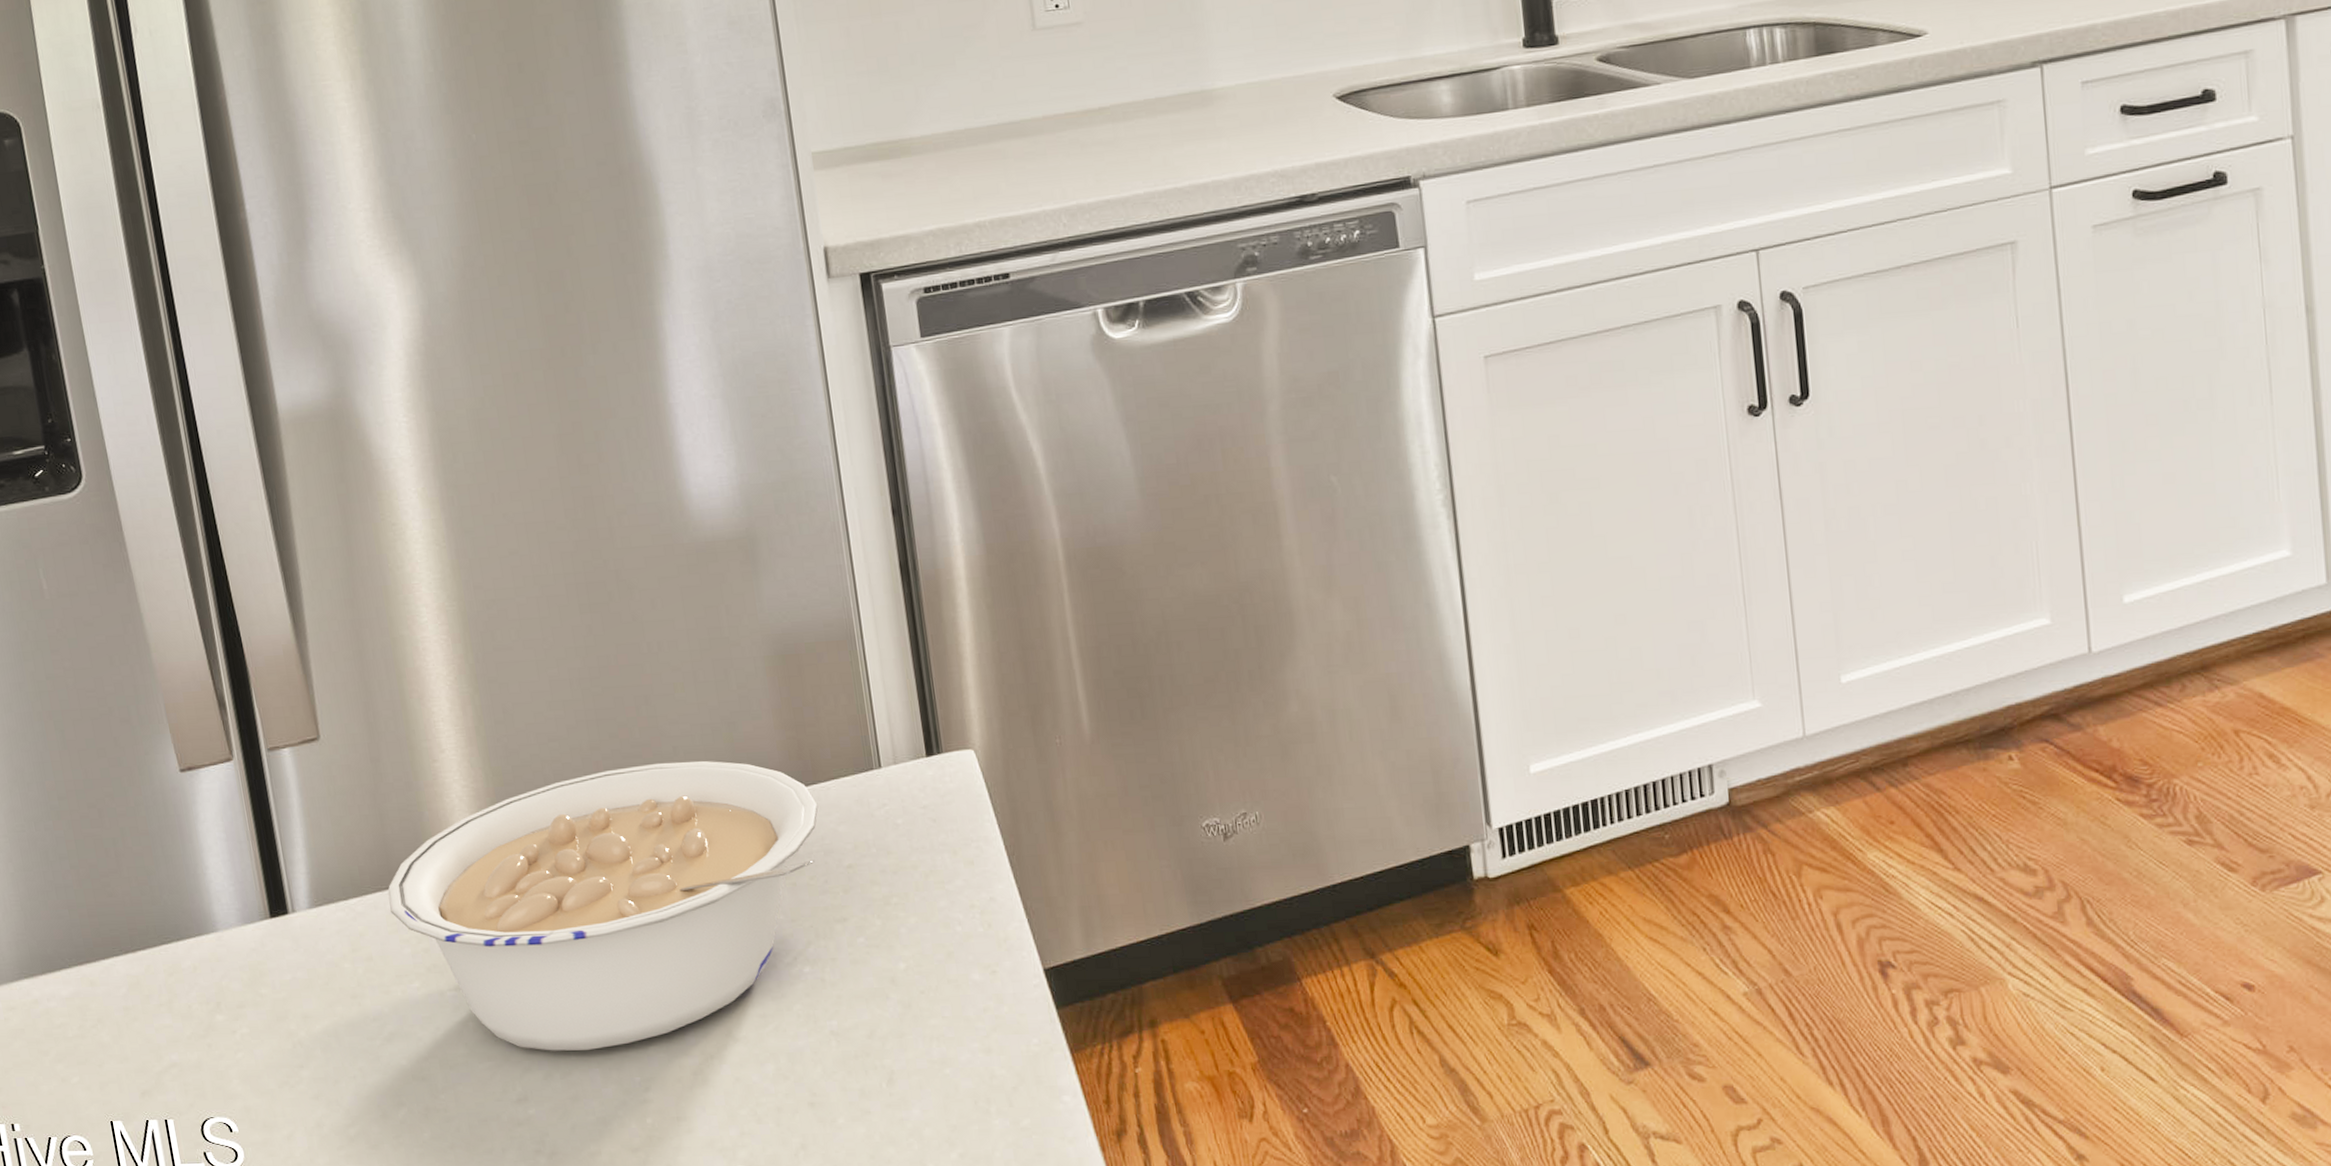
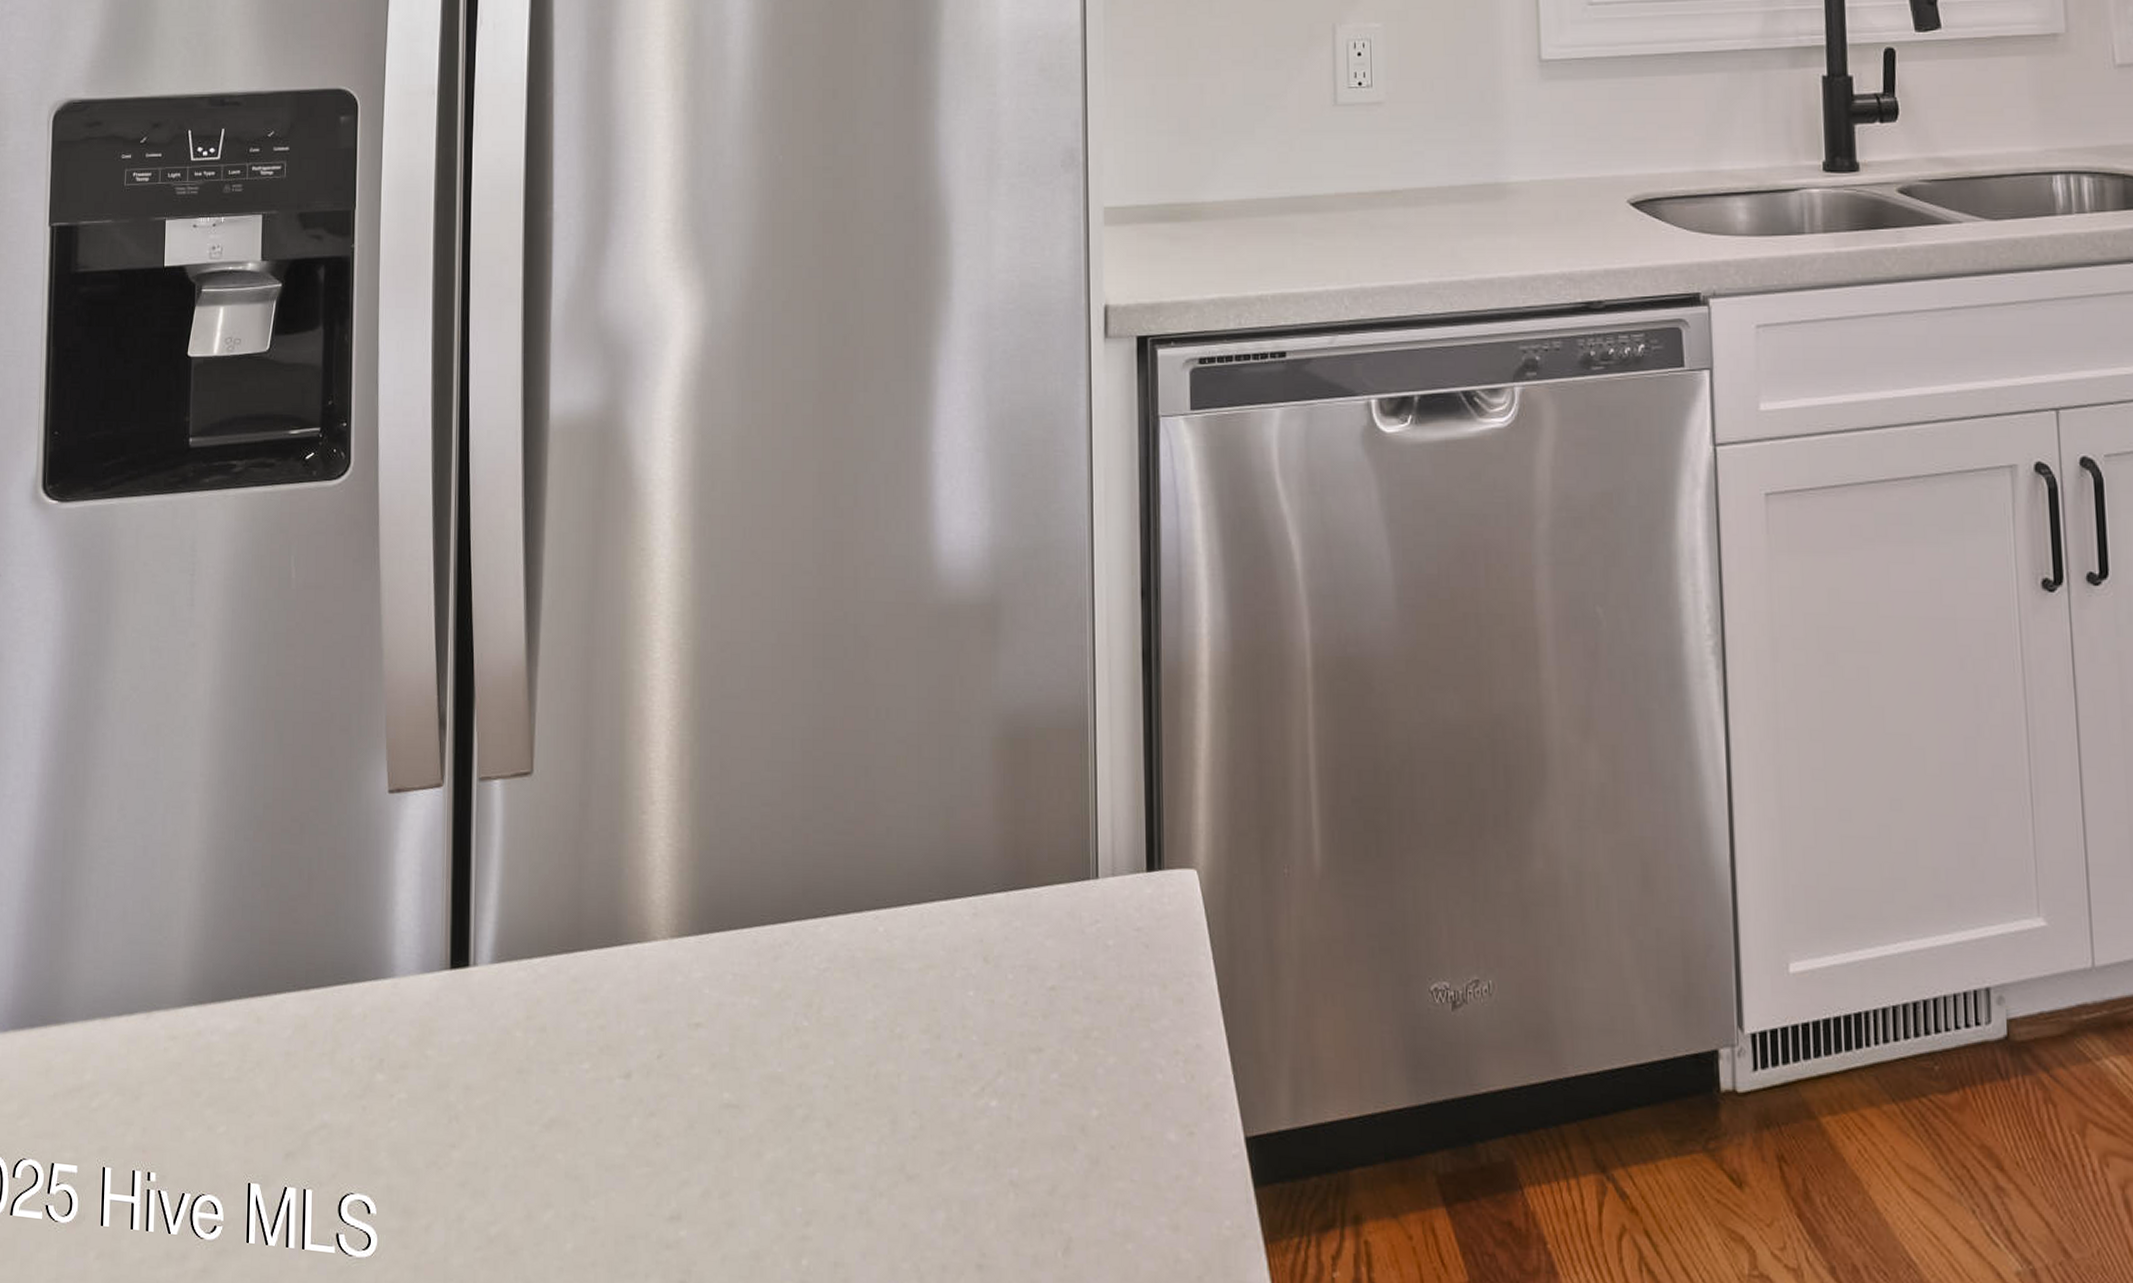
legume: present [388,761,818,1051] -> none [573,843,1028,1168]

